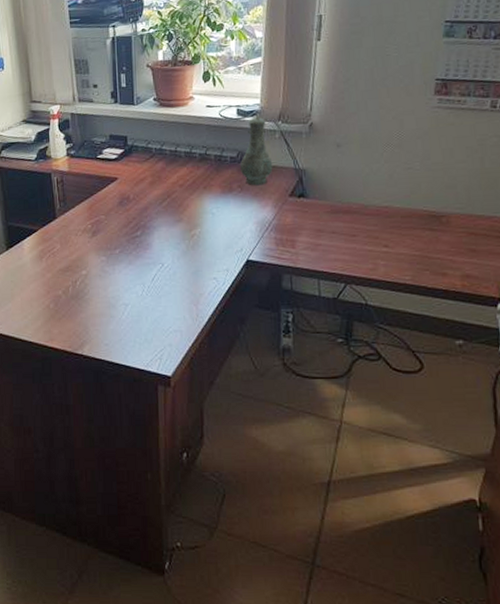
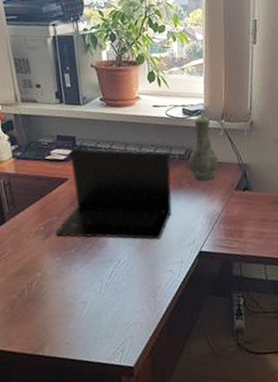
laptop: none [102,148,222,245] -> present [56,148,173,240]

